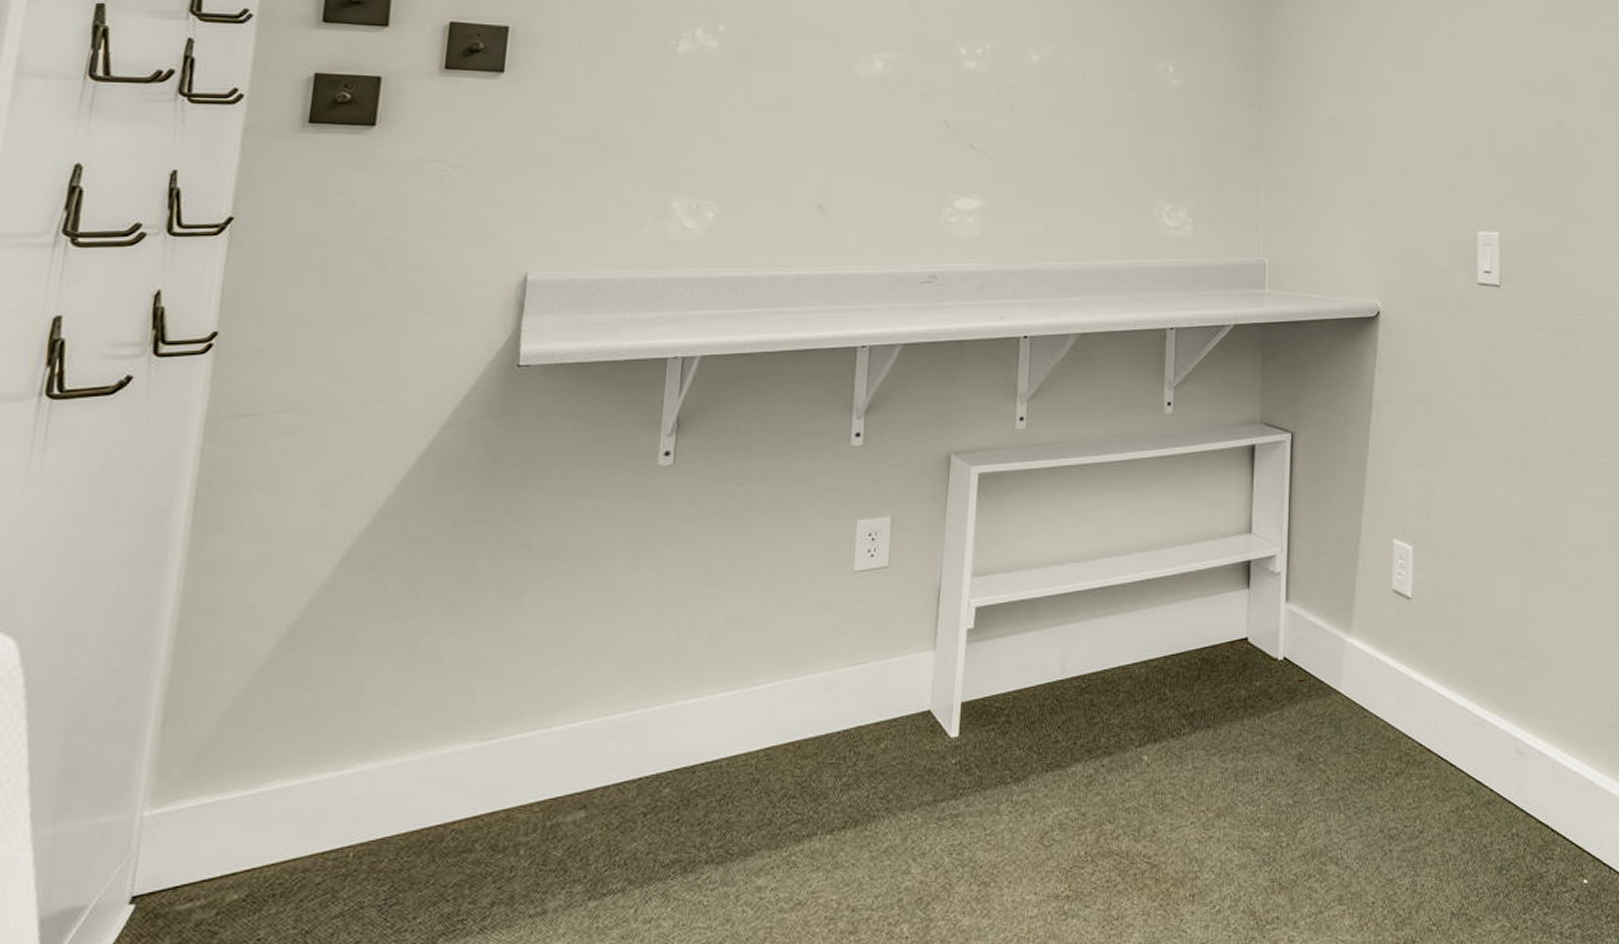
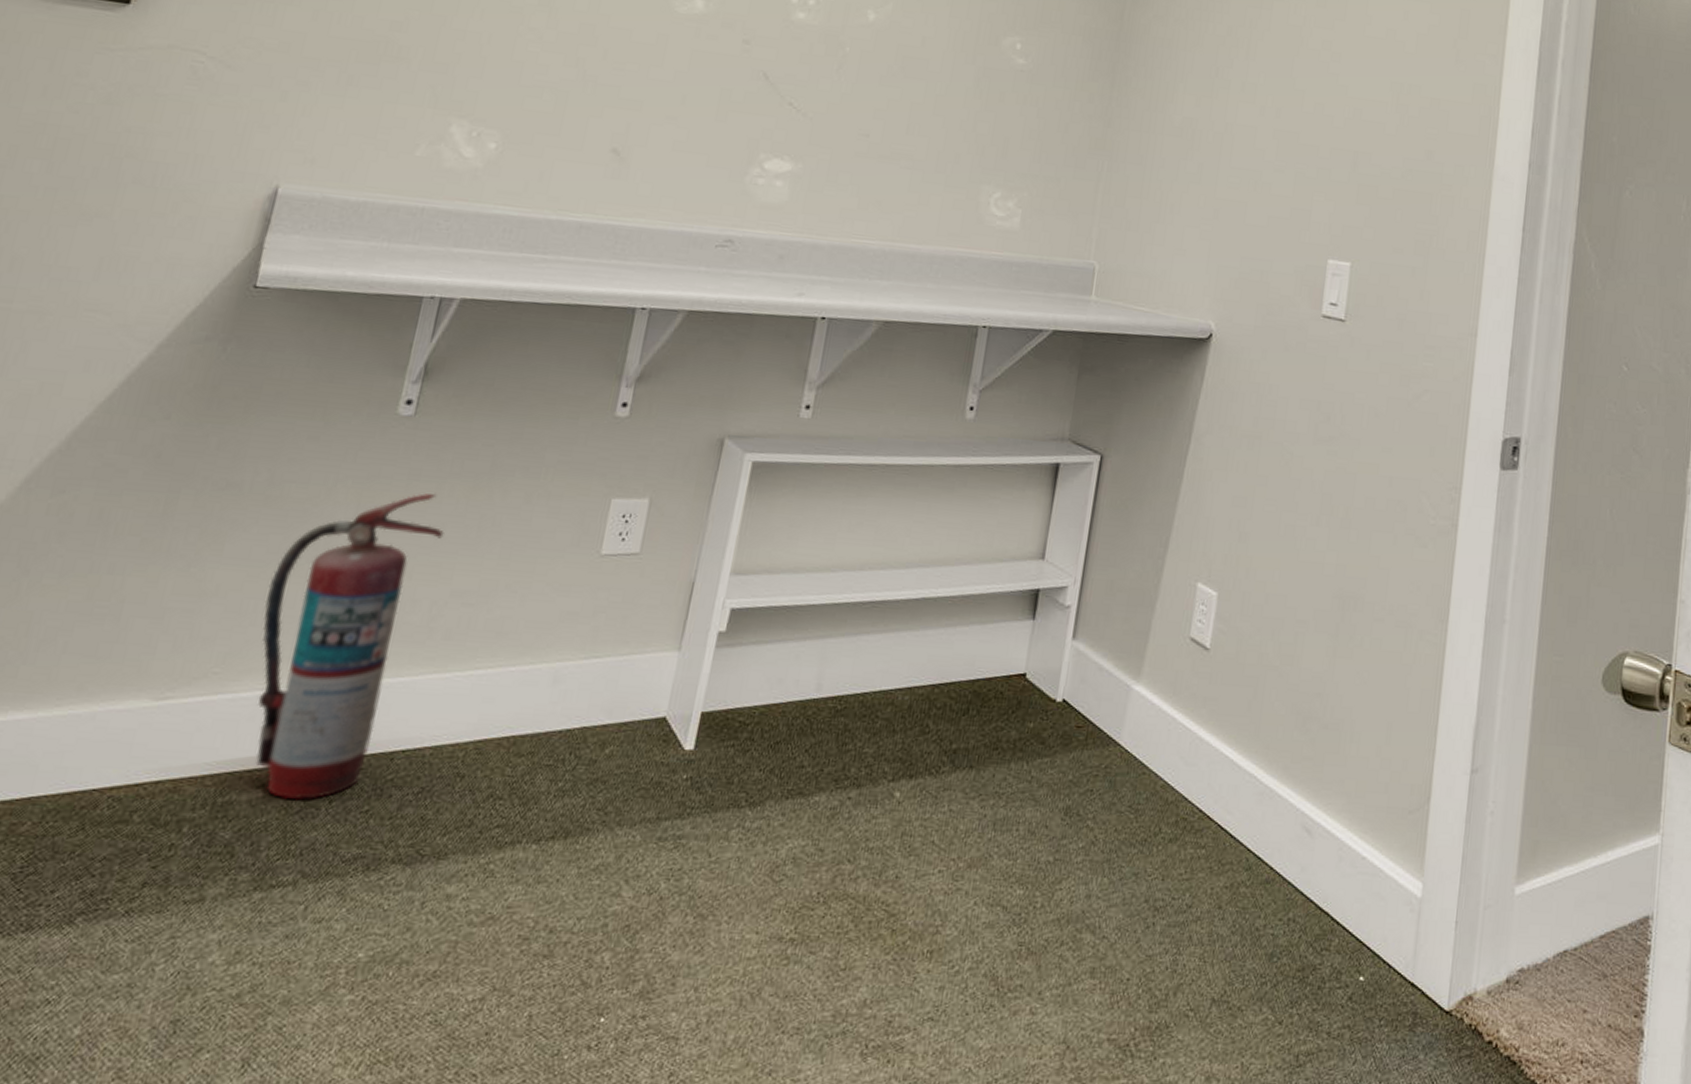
fire extinguisher: none [564,532,713,817] -> present [255,493,444,801]

